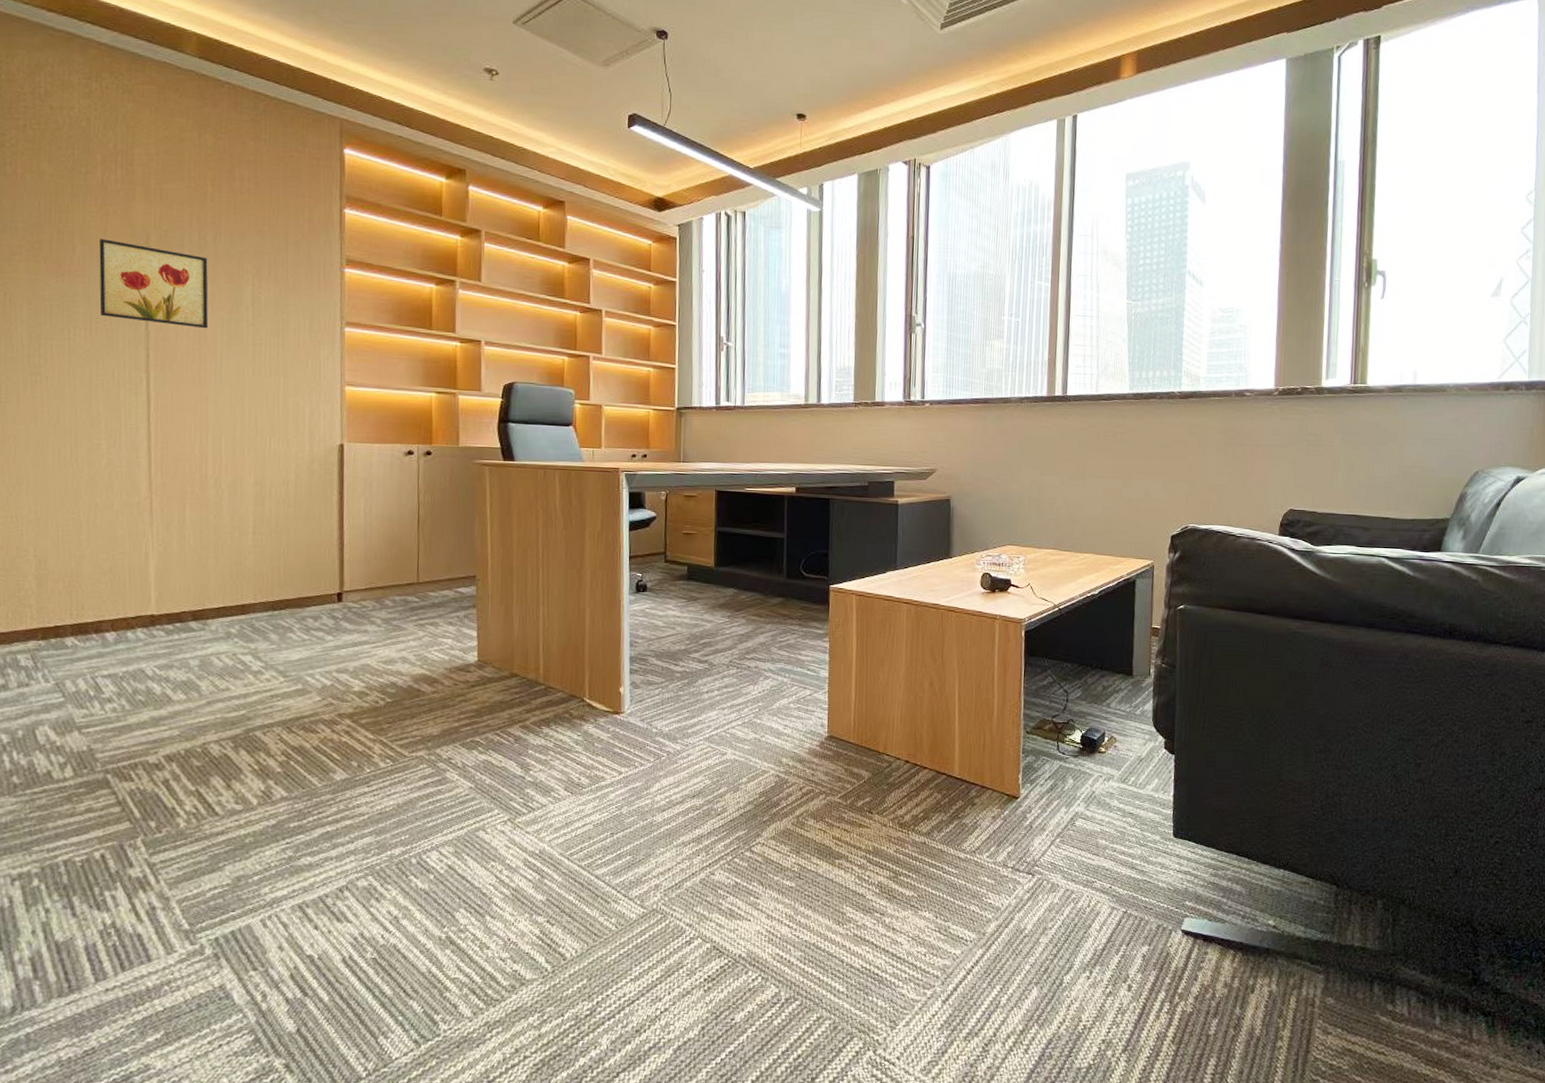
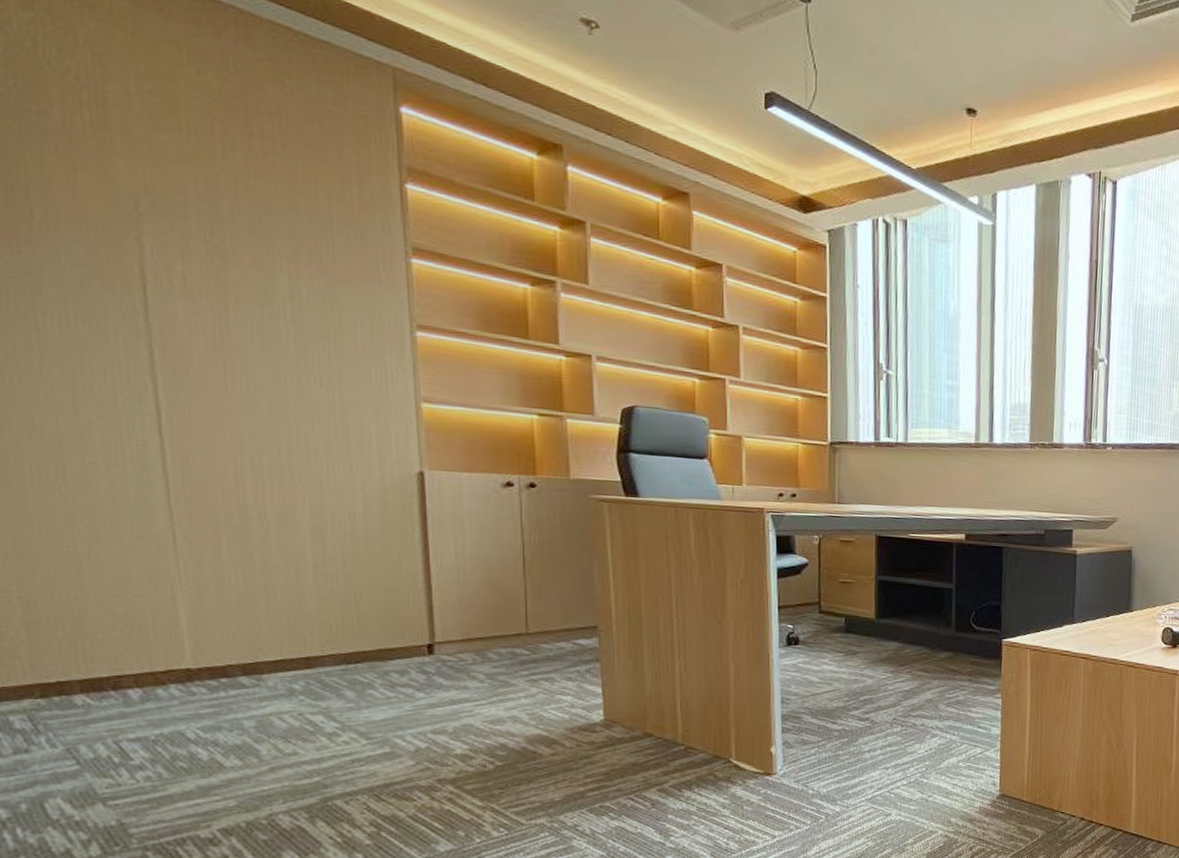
wall art: present [99,239,208,329] -> none [67,201,231,325]

